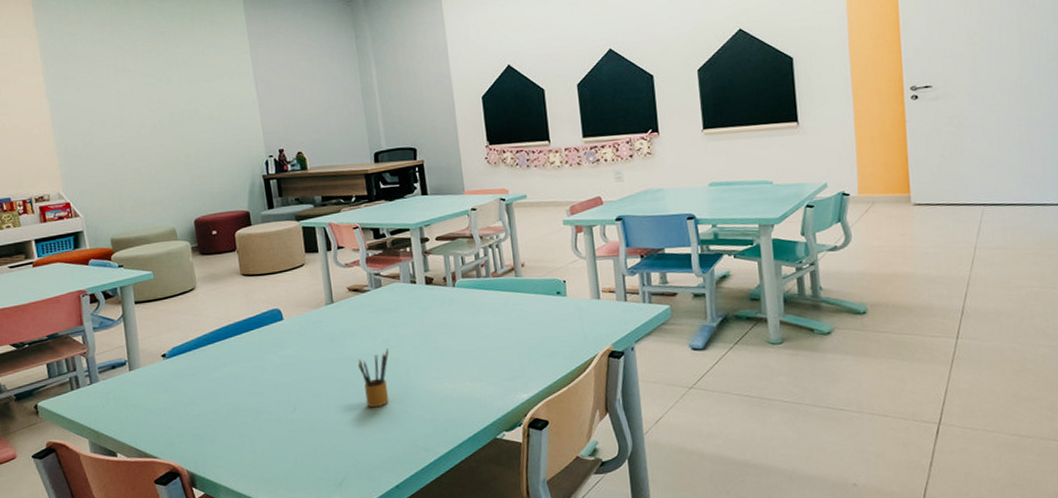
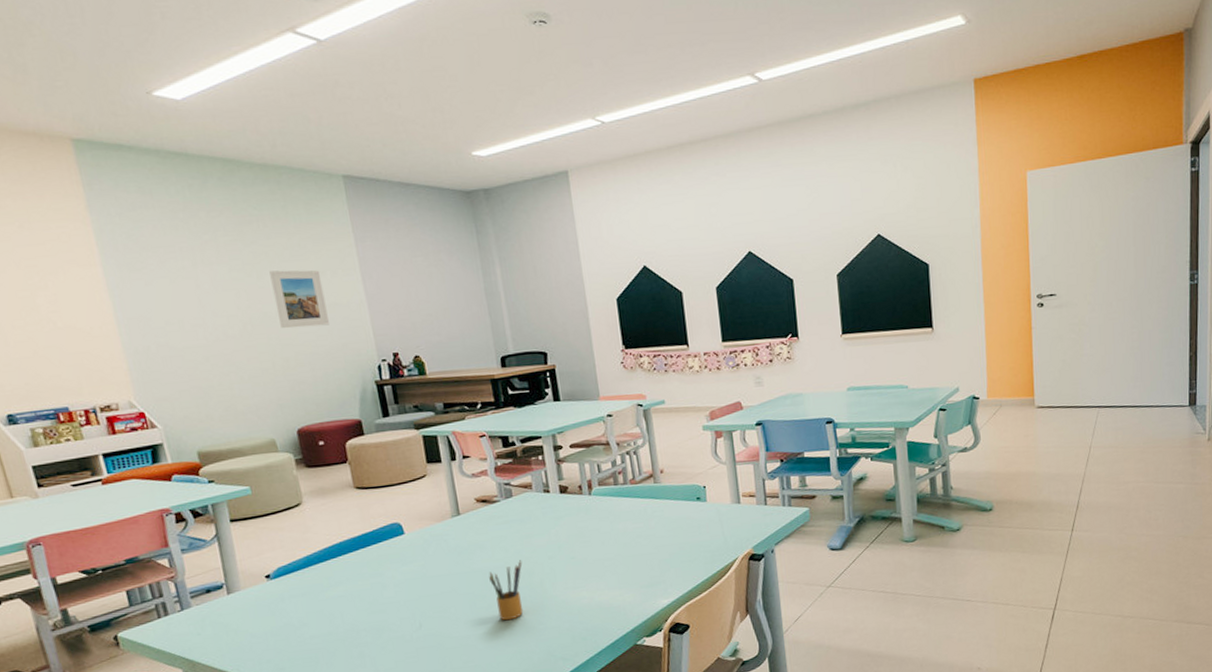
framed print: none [177,74,225,128] -> present [269,270,329,328]

